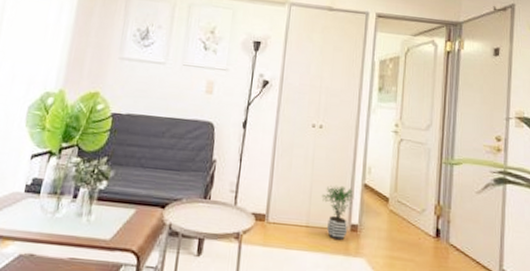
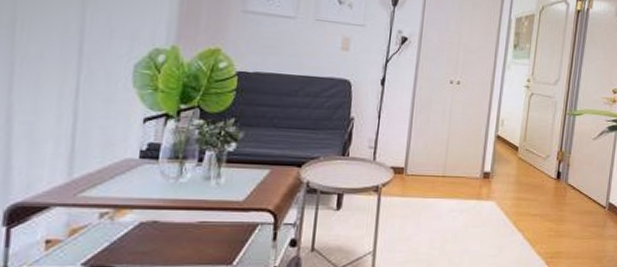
potted plant: present [321,185,354,241] -> none [457,137,488,188]

